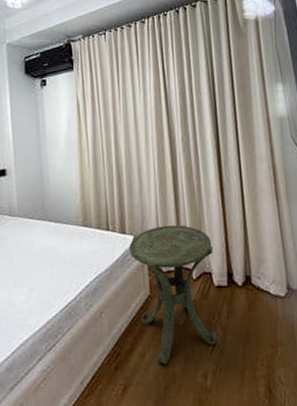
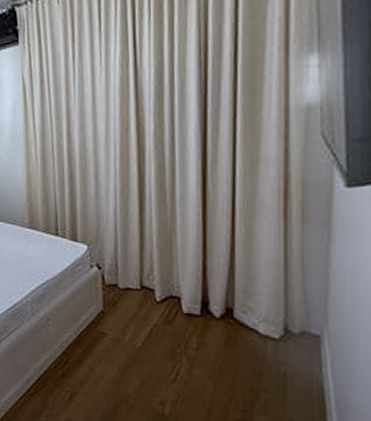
side table: present [129,225,218,364] -> none [81,237,185,382]

